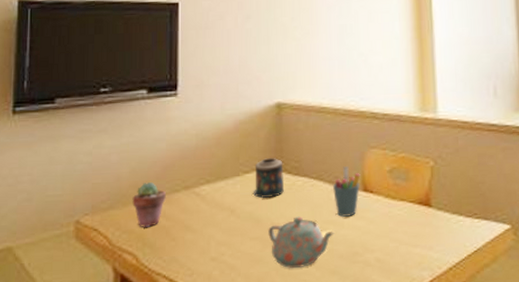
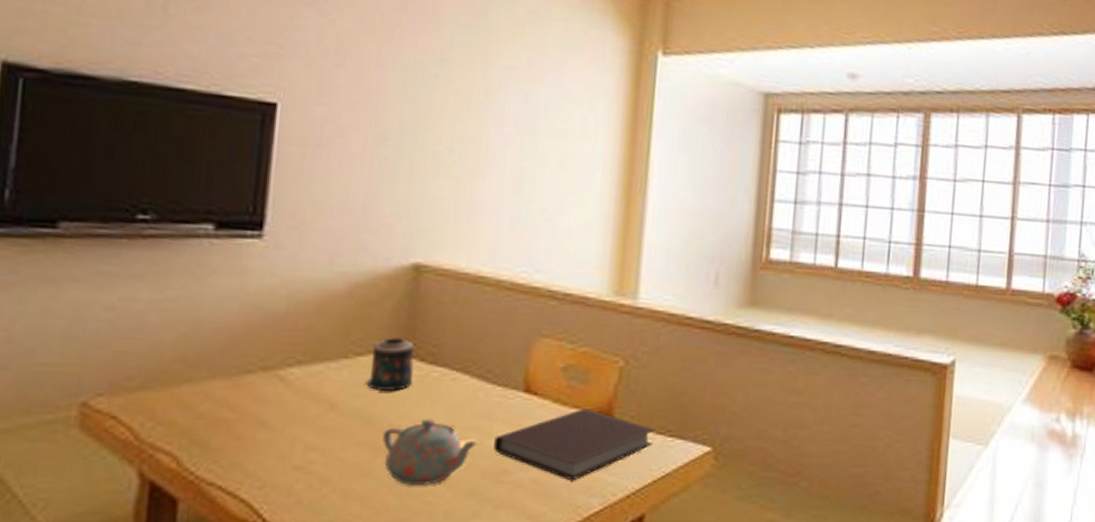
potted succulent: present [132,182,166,228] -> none [177,357,232,420]
pen holder: present [332,166,360,217] -> none [481,358,523,423]
notebook: none [346,200,465,259] -> present [493,408,656,481]

